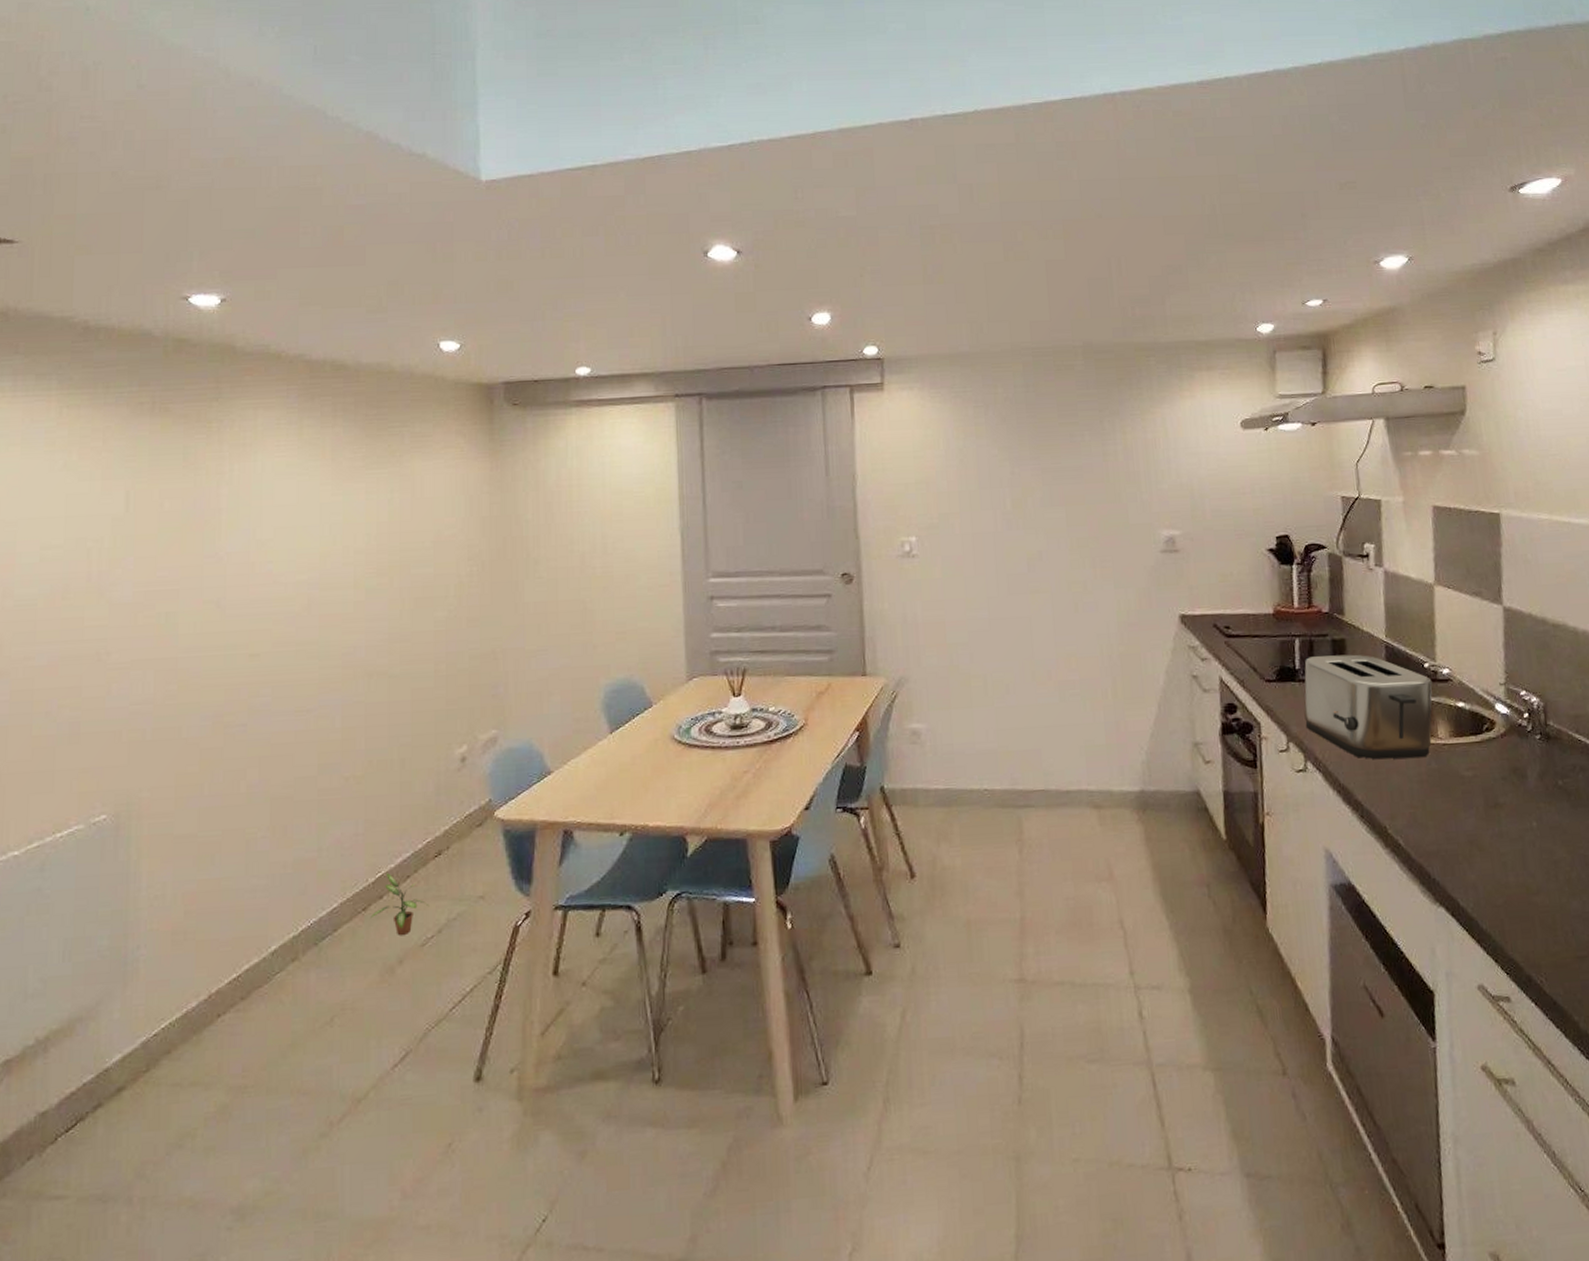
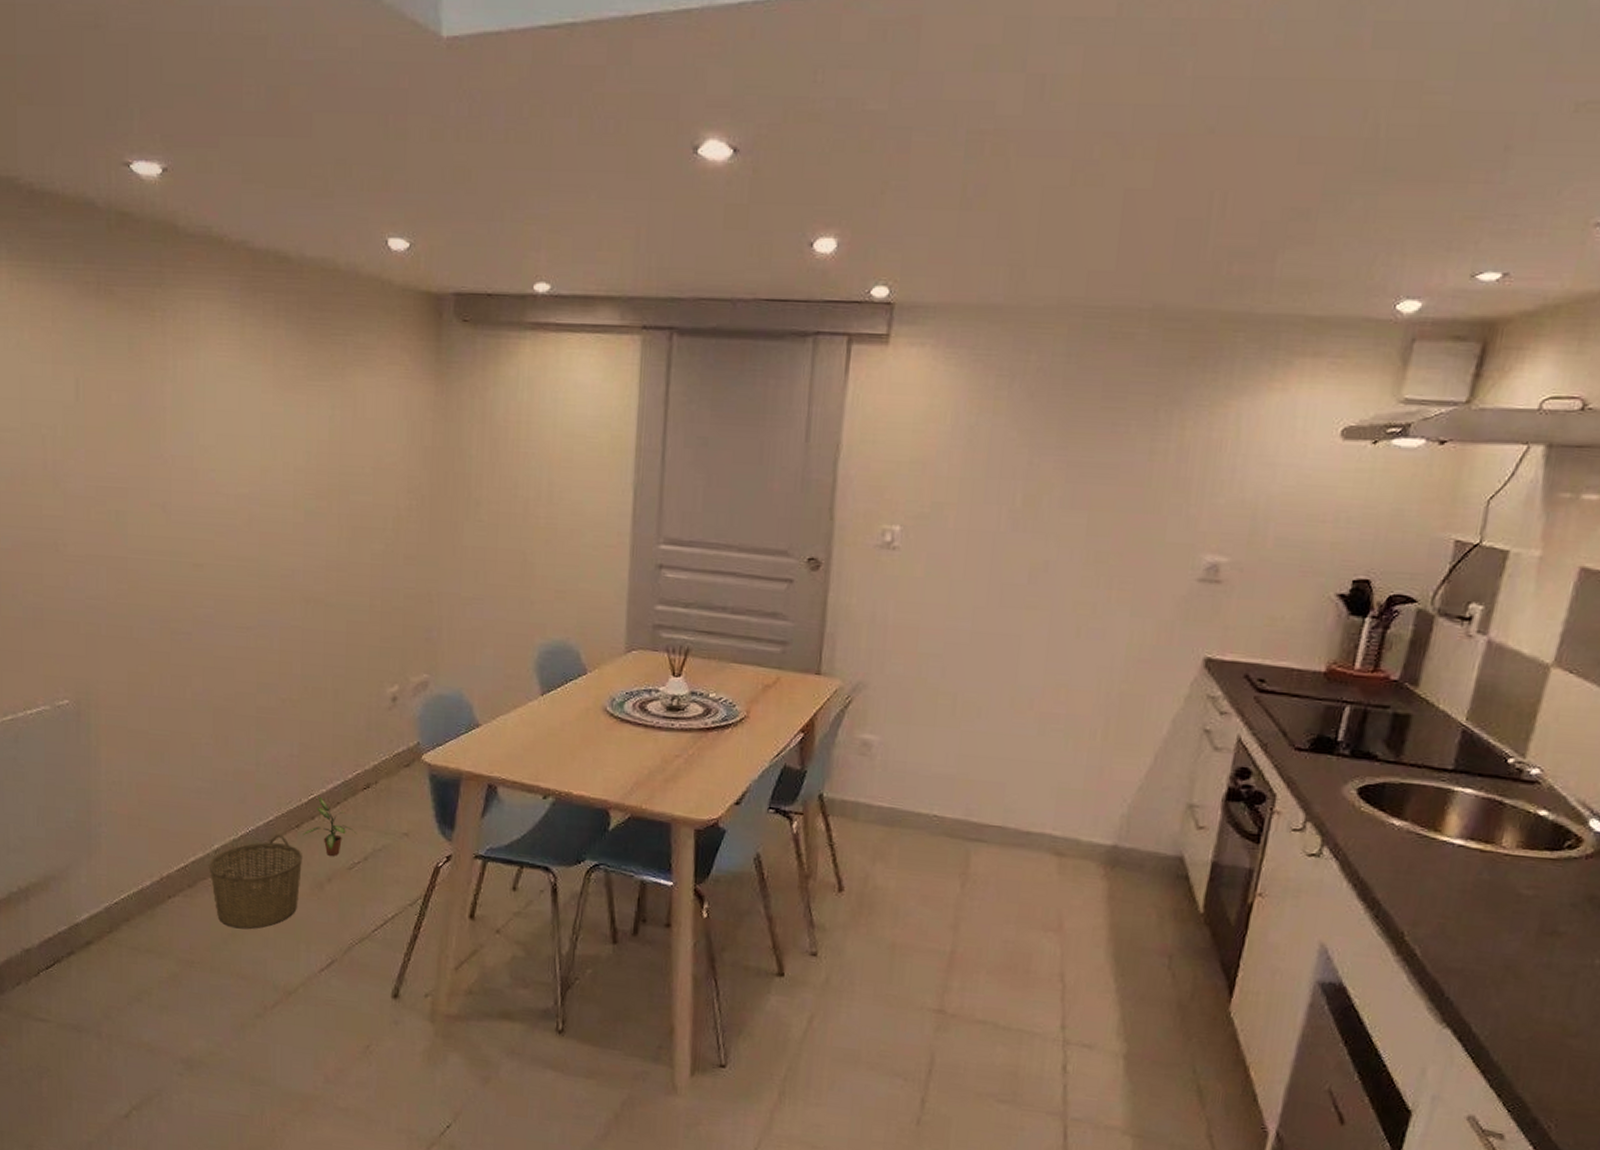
basket: none [265,921,372,1037] -> present [208,834,303,929]
toaster: present [1304,654,1433,760] -> none [1332,729,1513,865]

